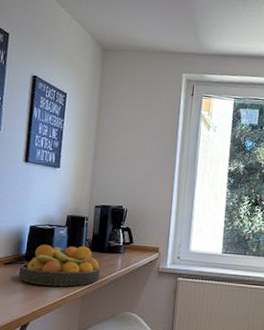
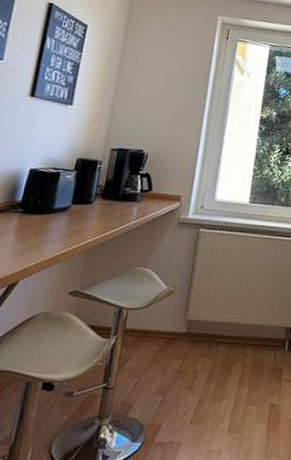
fruit bowl: present [18,244,100,287] -> none [9,190,111,239]

